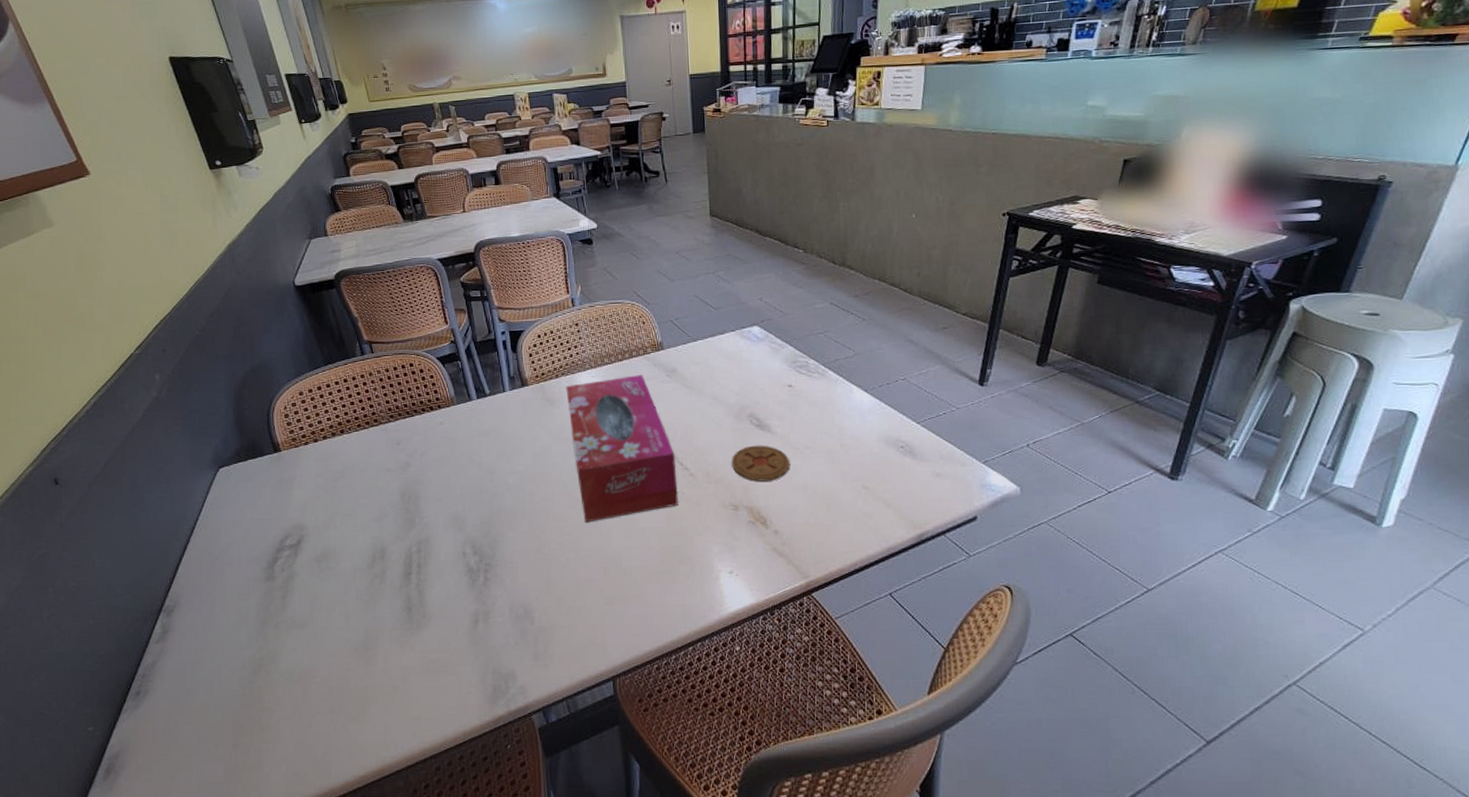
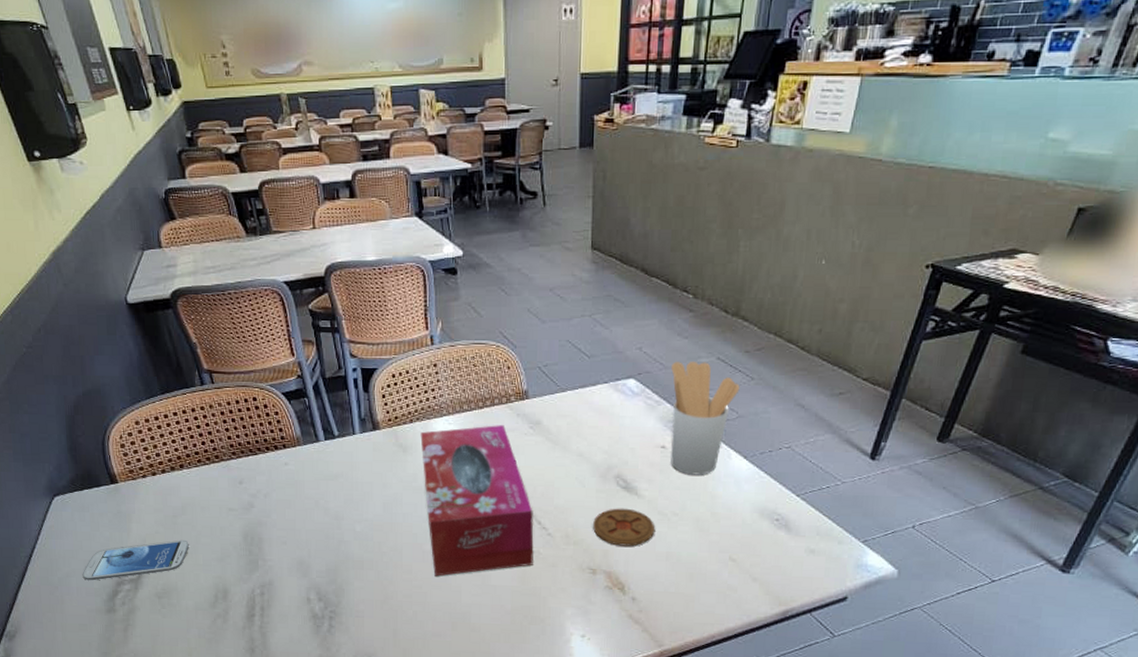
smartphone: none [243,502,348,549] -> present [82,539,189,581]
utensil holder: none [790,307,854,410] -> present [671,362,740,475]

